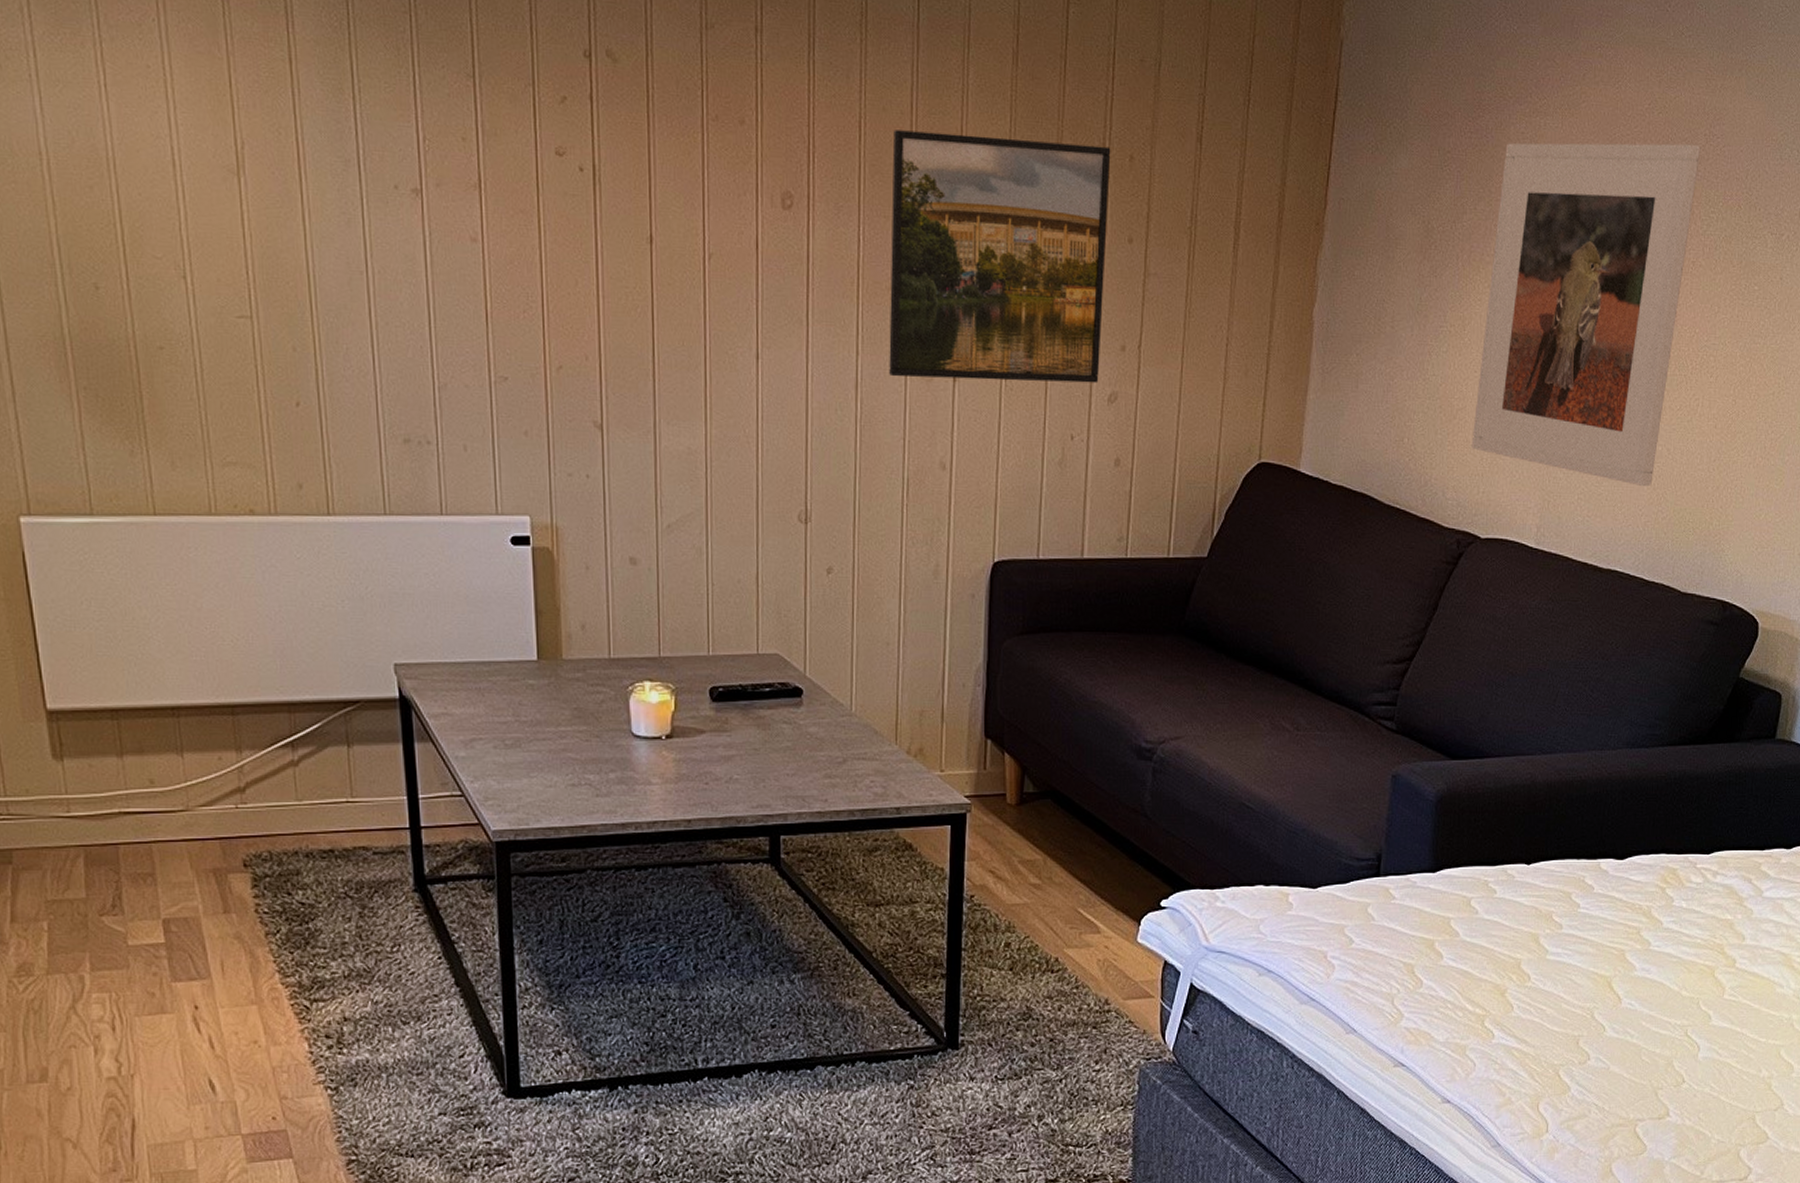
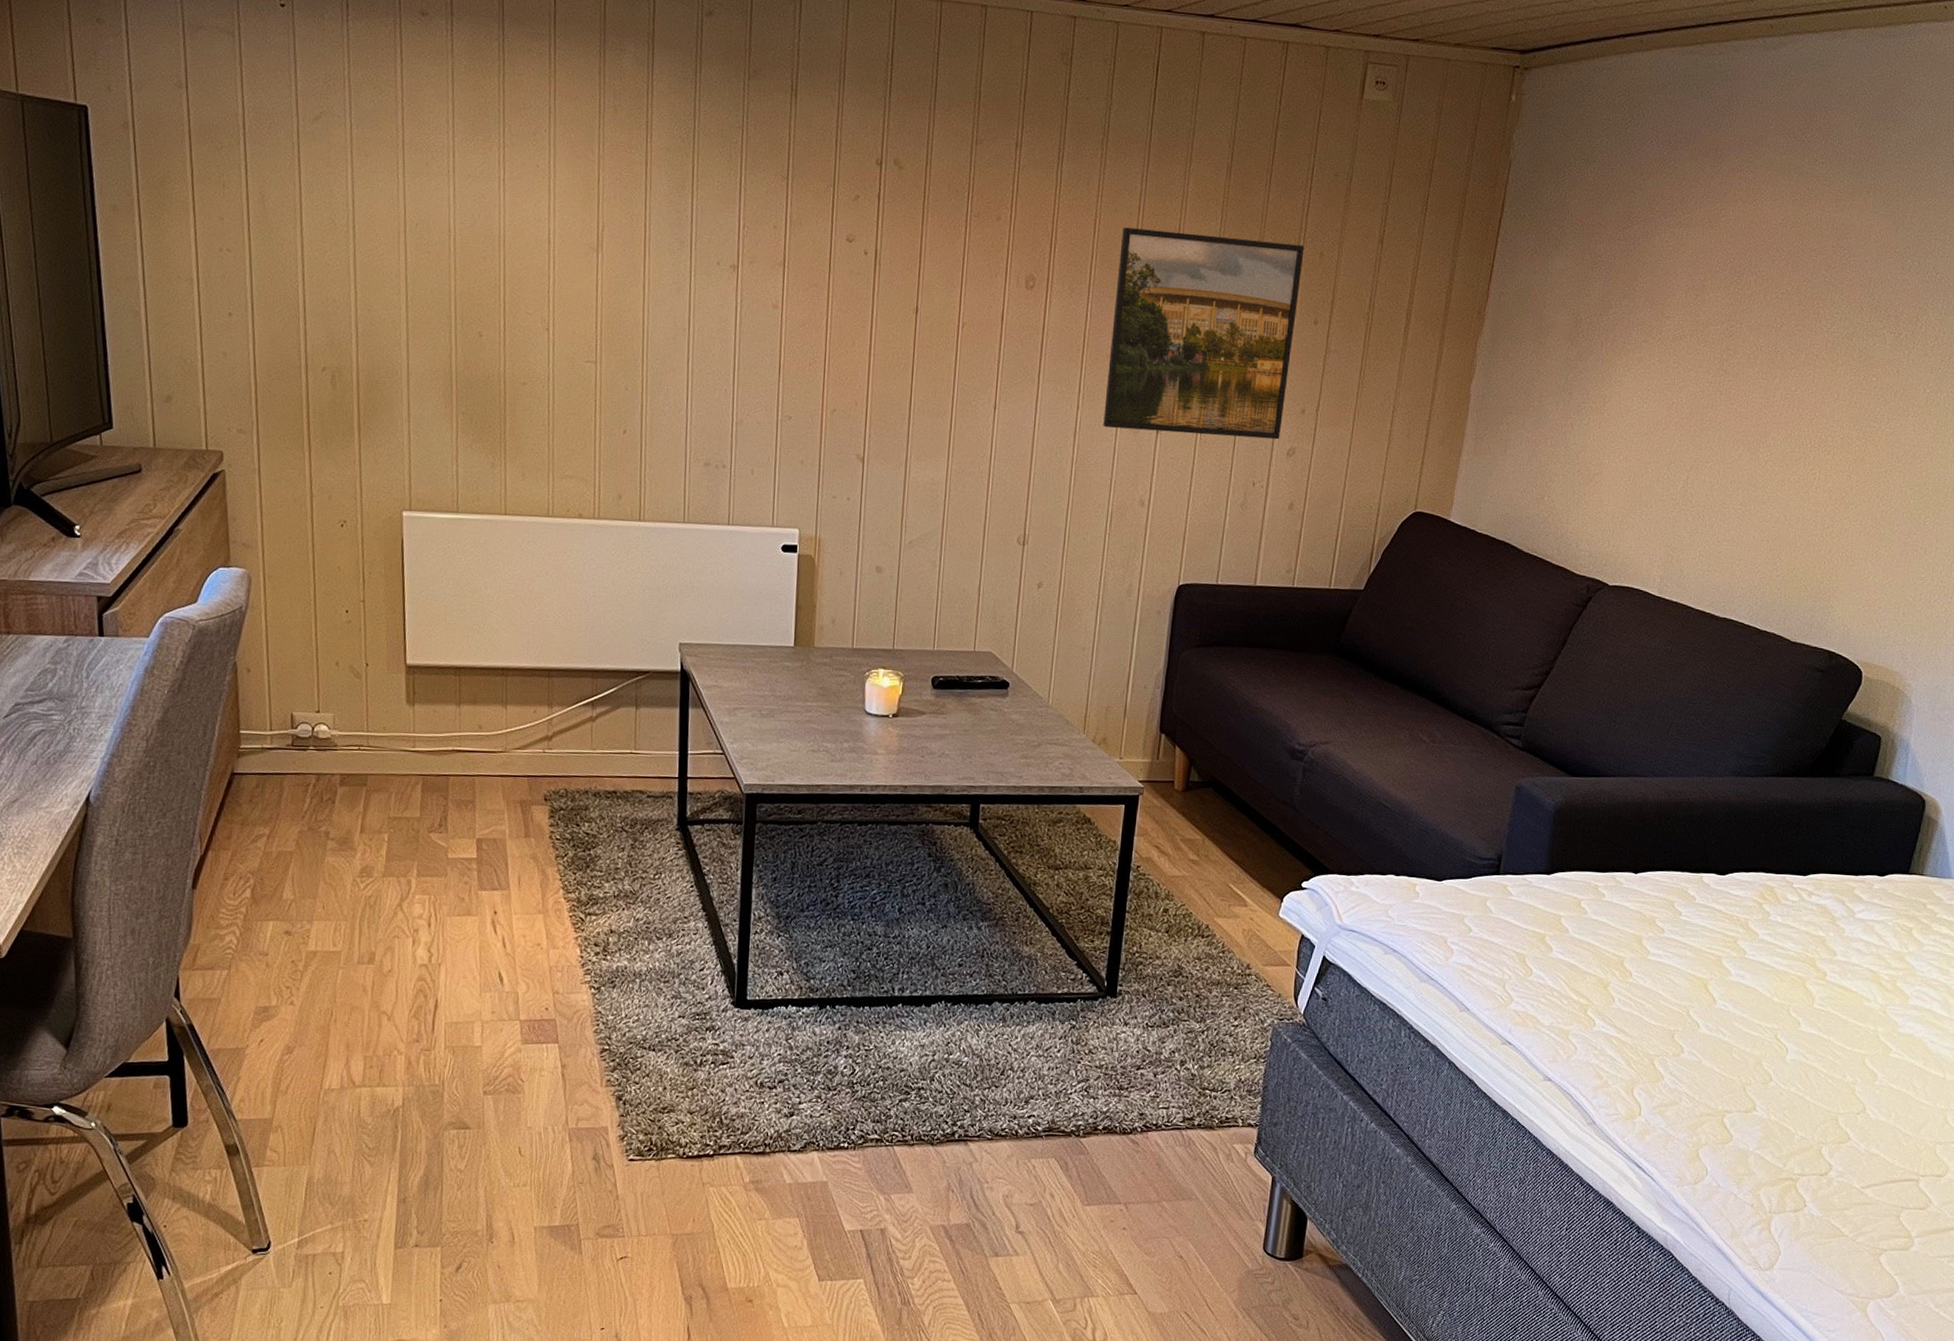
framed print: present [1471,143,1701,486] -> none [1605,249,1829,547]

